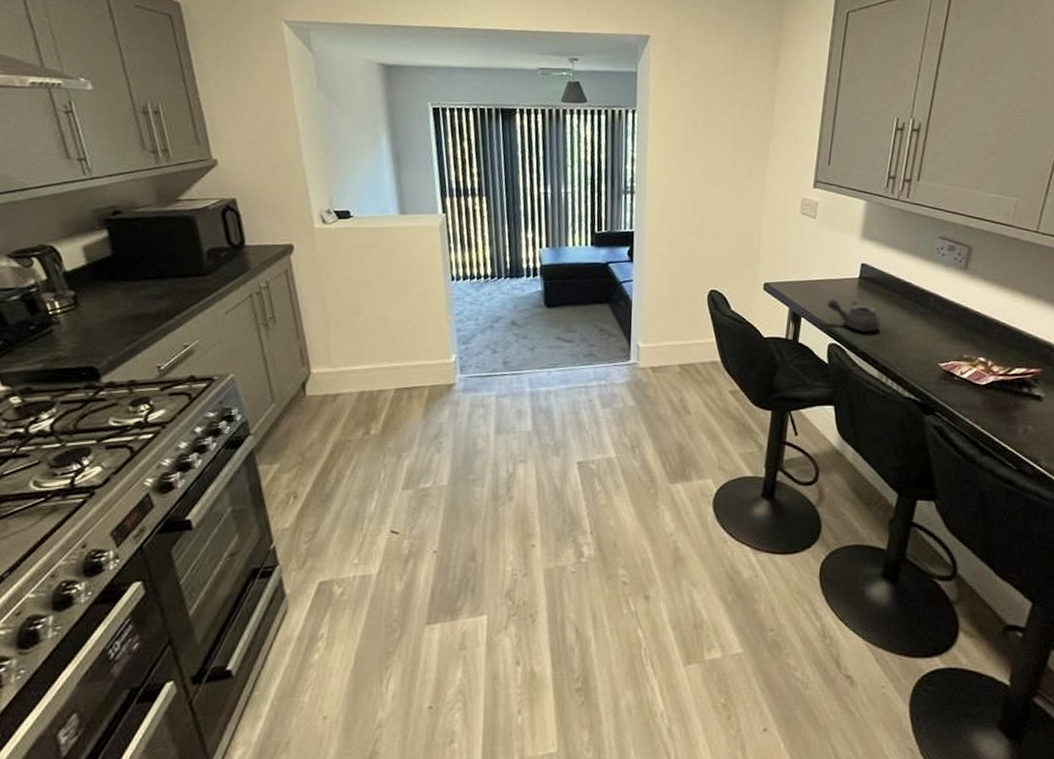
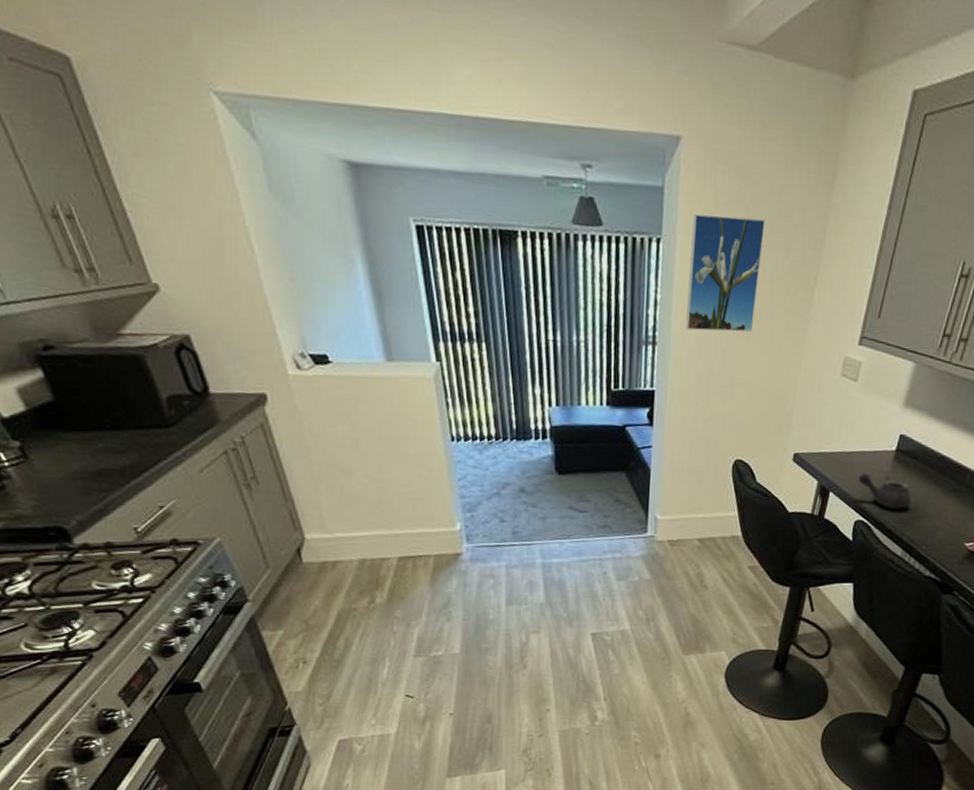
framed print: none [659,90,723,181] -> present [686,214,765,332]

